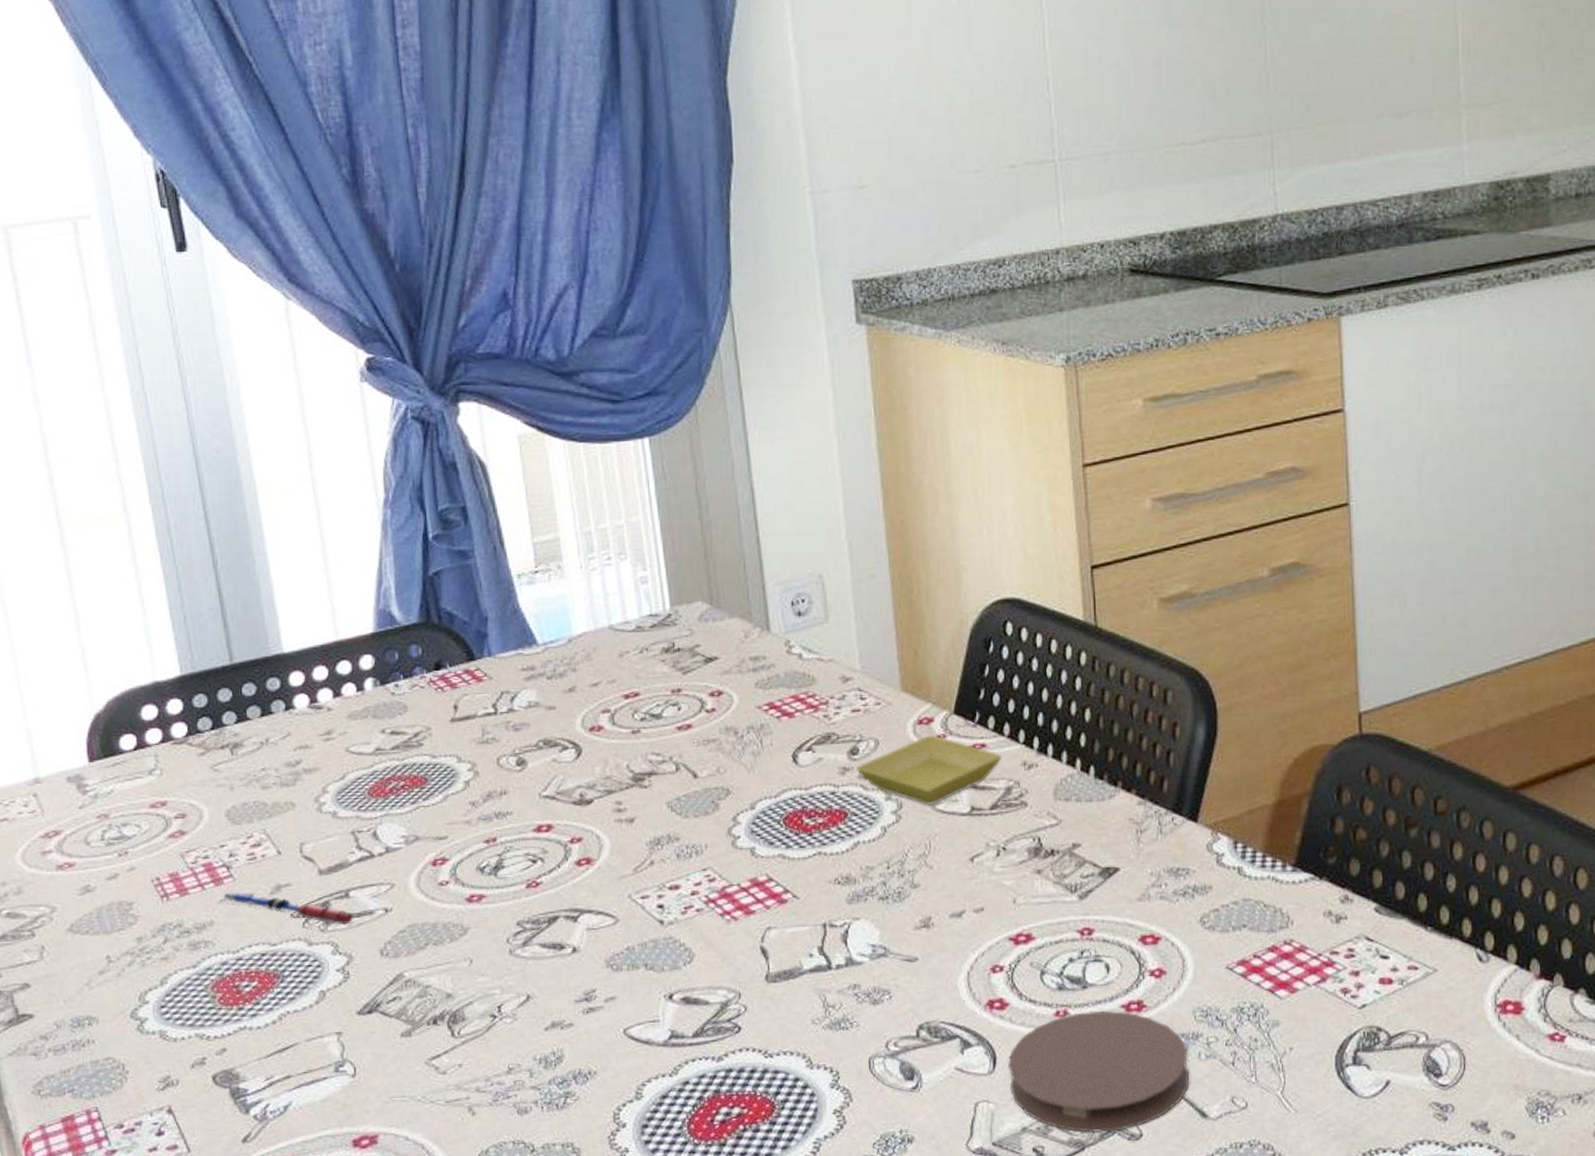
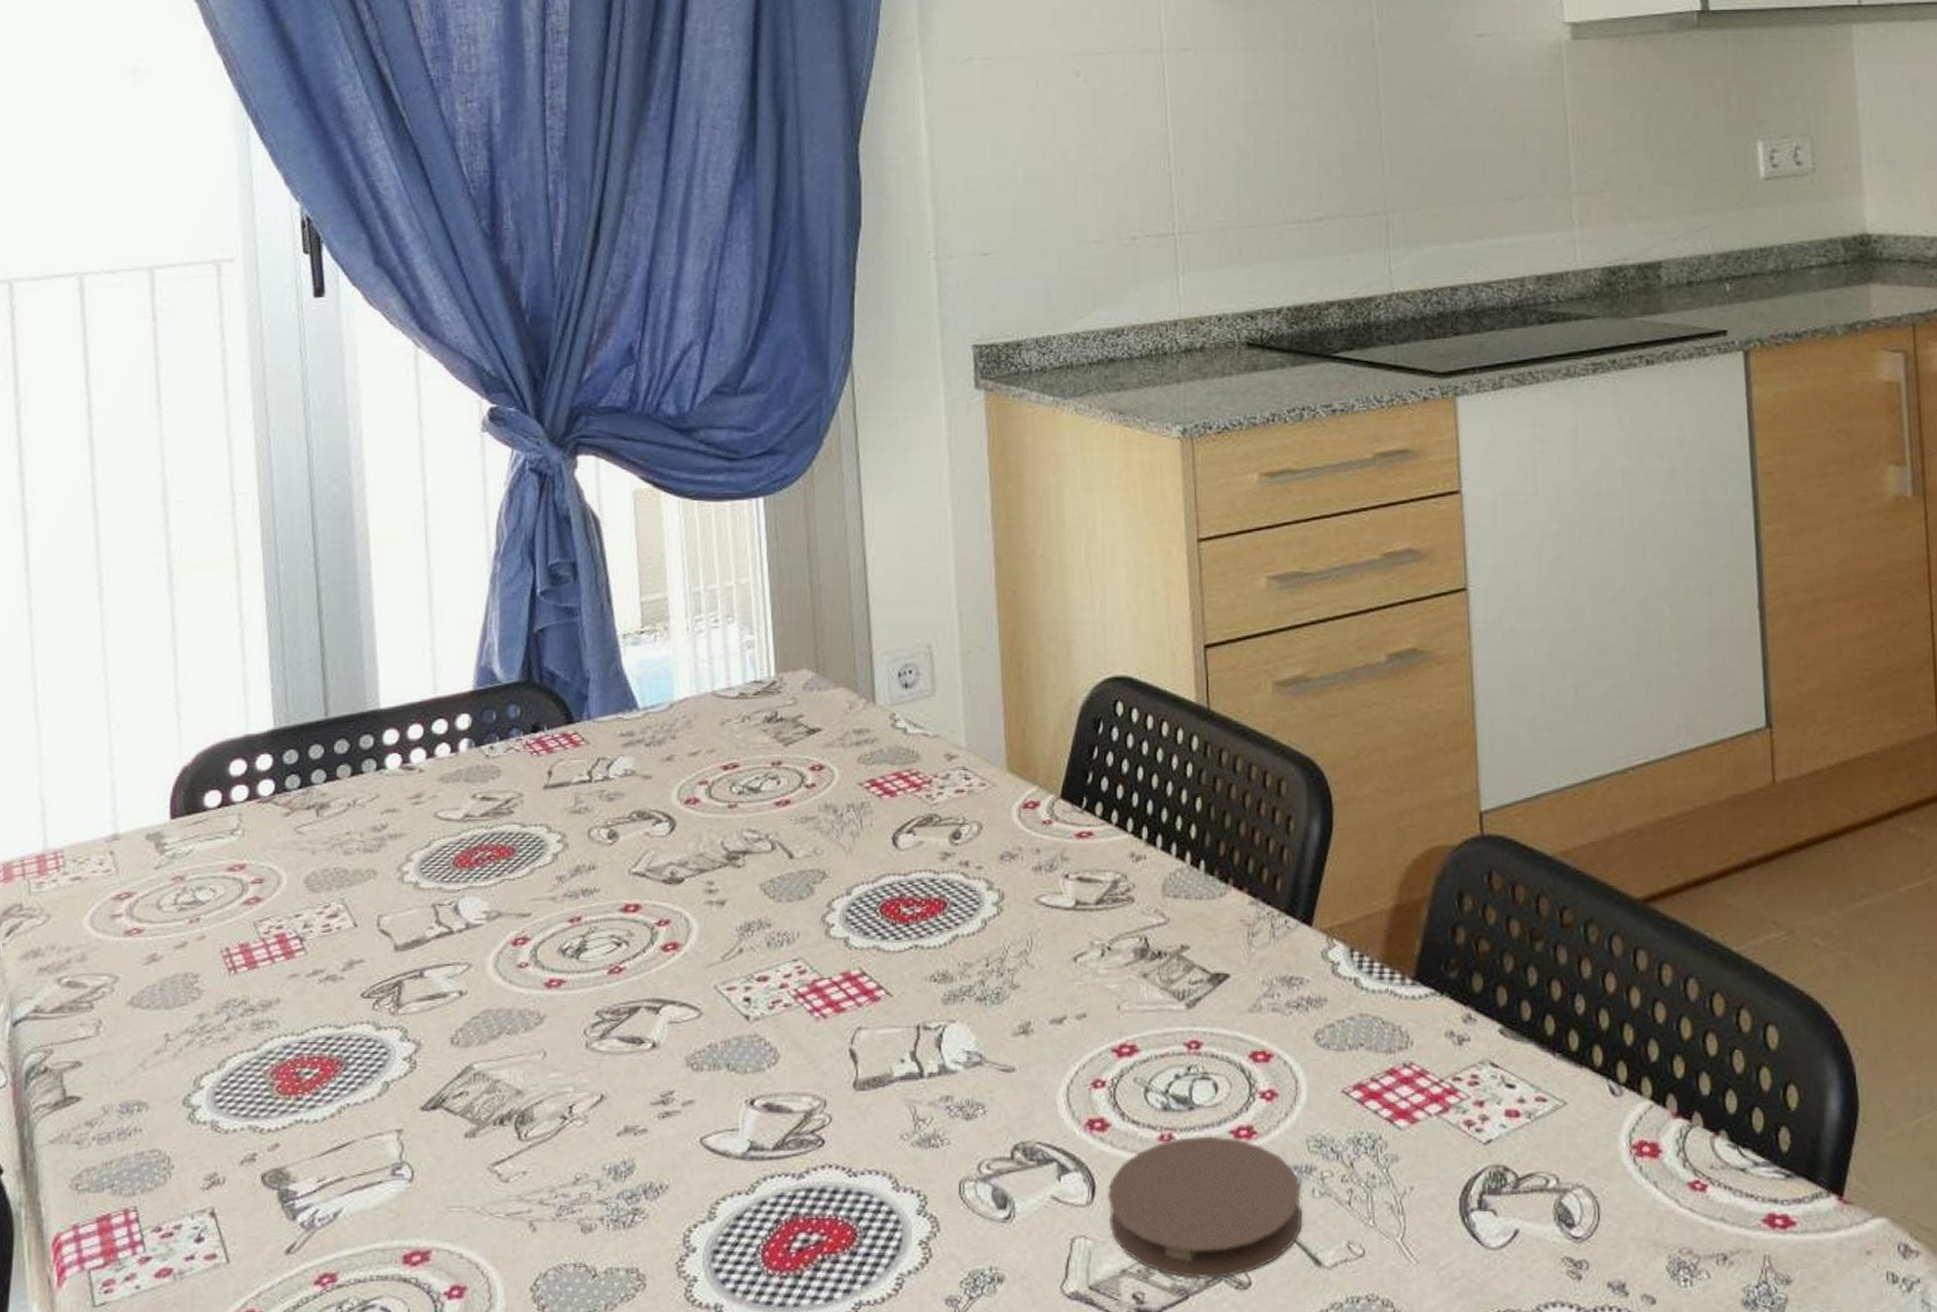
pen: present [221,892,356,925] -> none [290,967,428,1008]
saucer: present [856,735,1002,805] -> none [958,821,1109,897]

